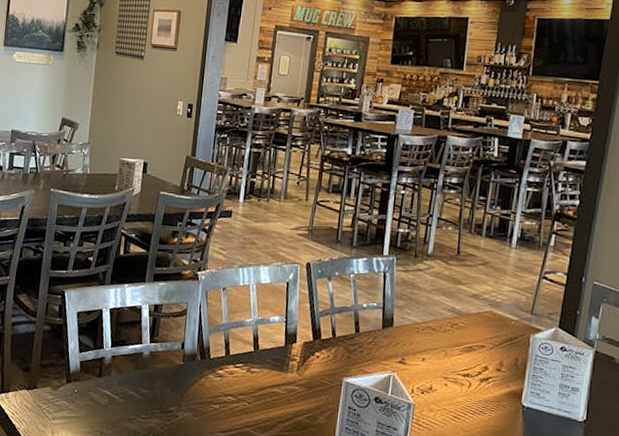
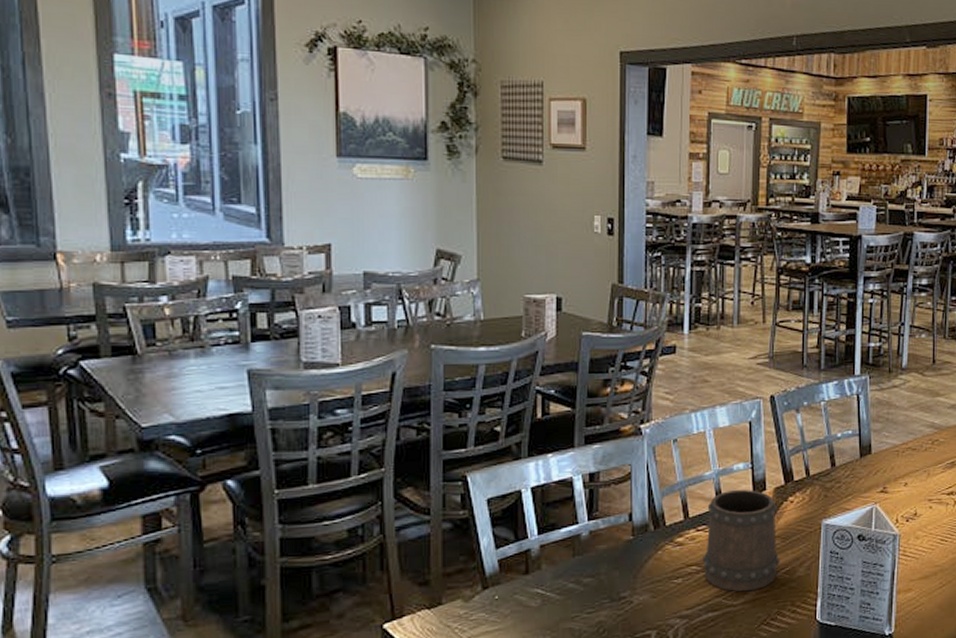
beer mug: none [237,338,305,428] -> present [703,490,780,592]

